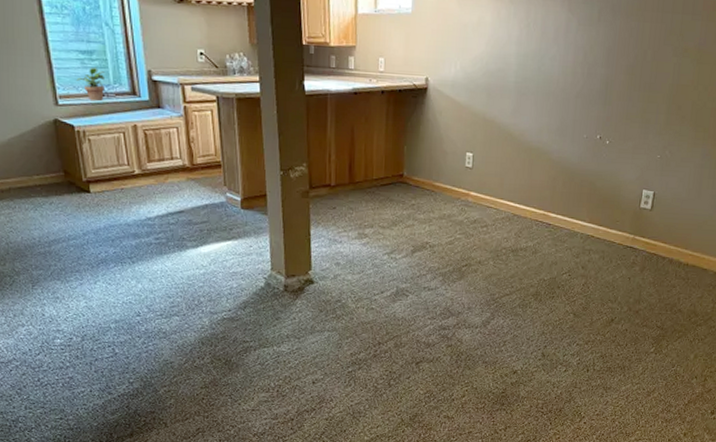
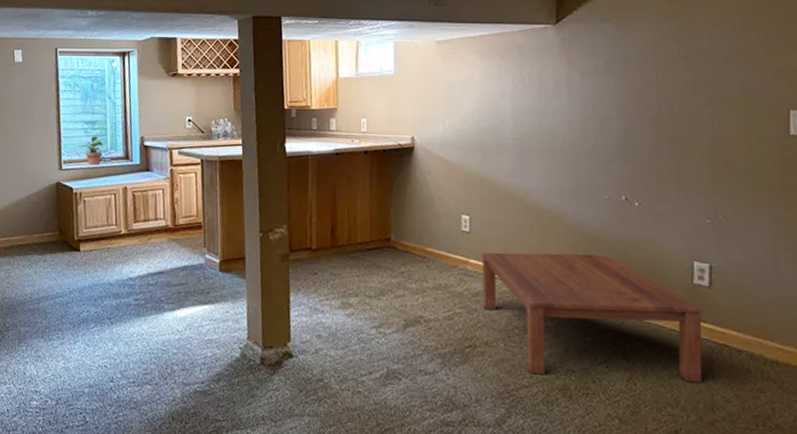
coffee table: none [479,185,644,285] -> present [482,252,703,383]

